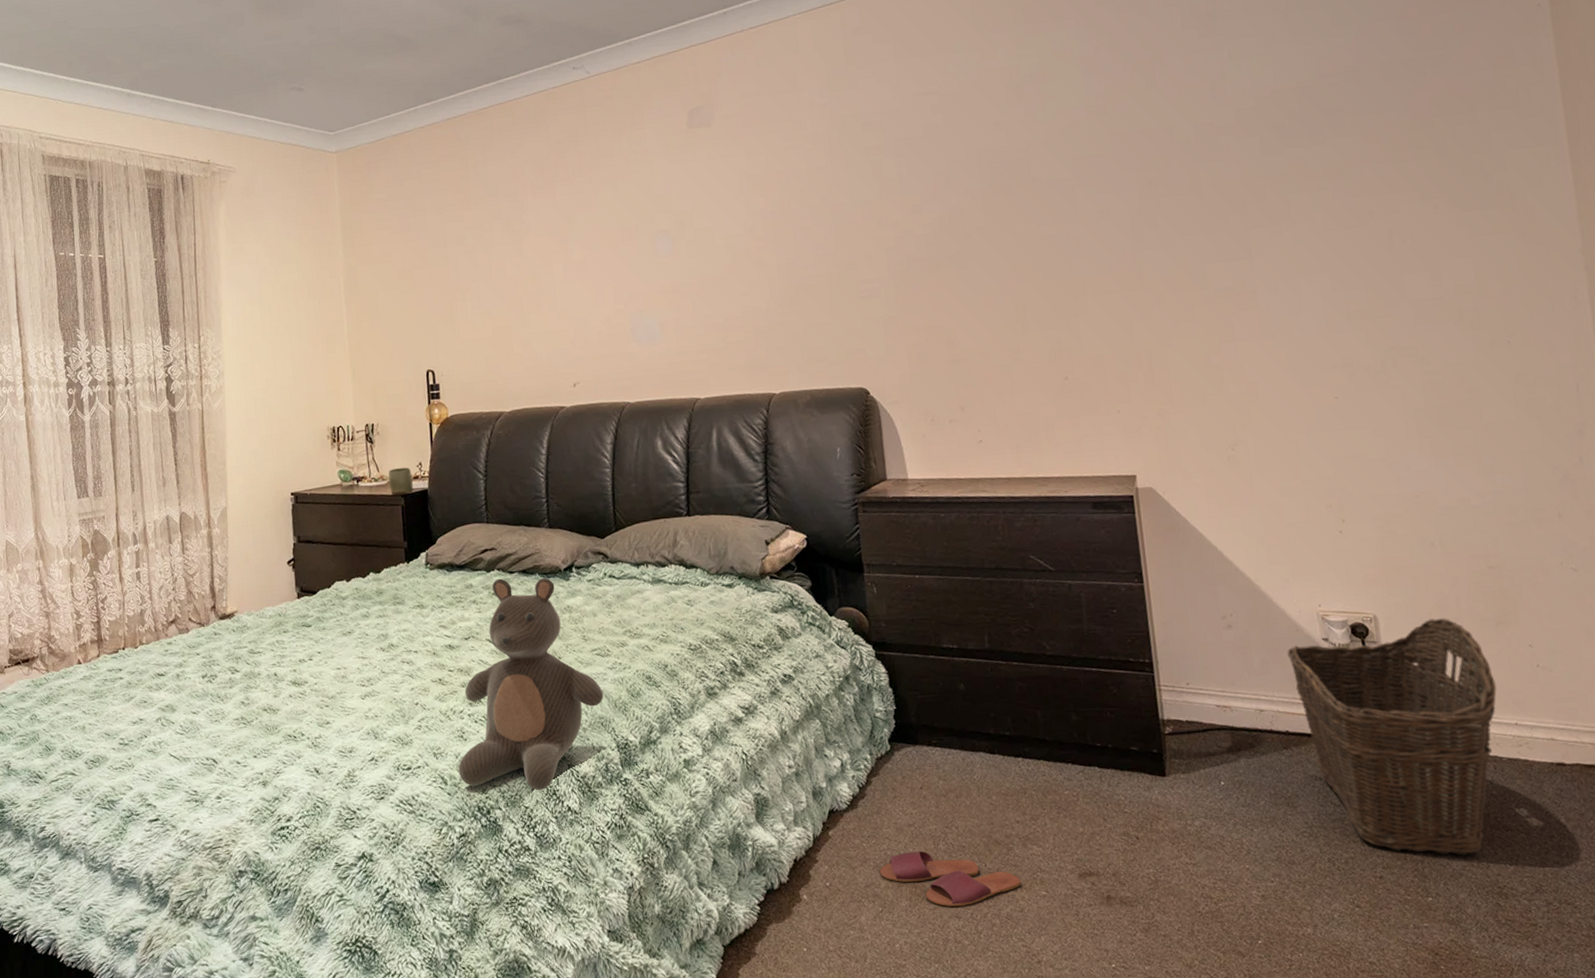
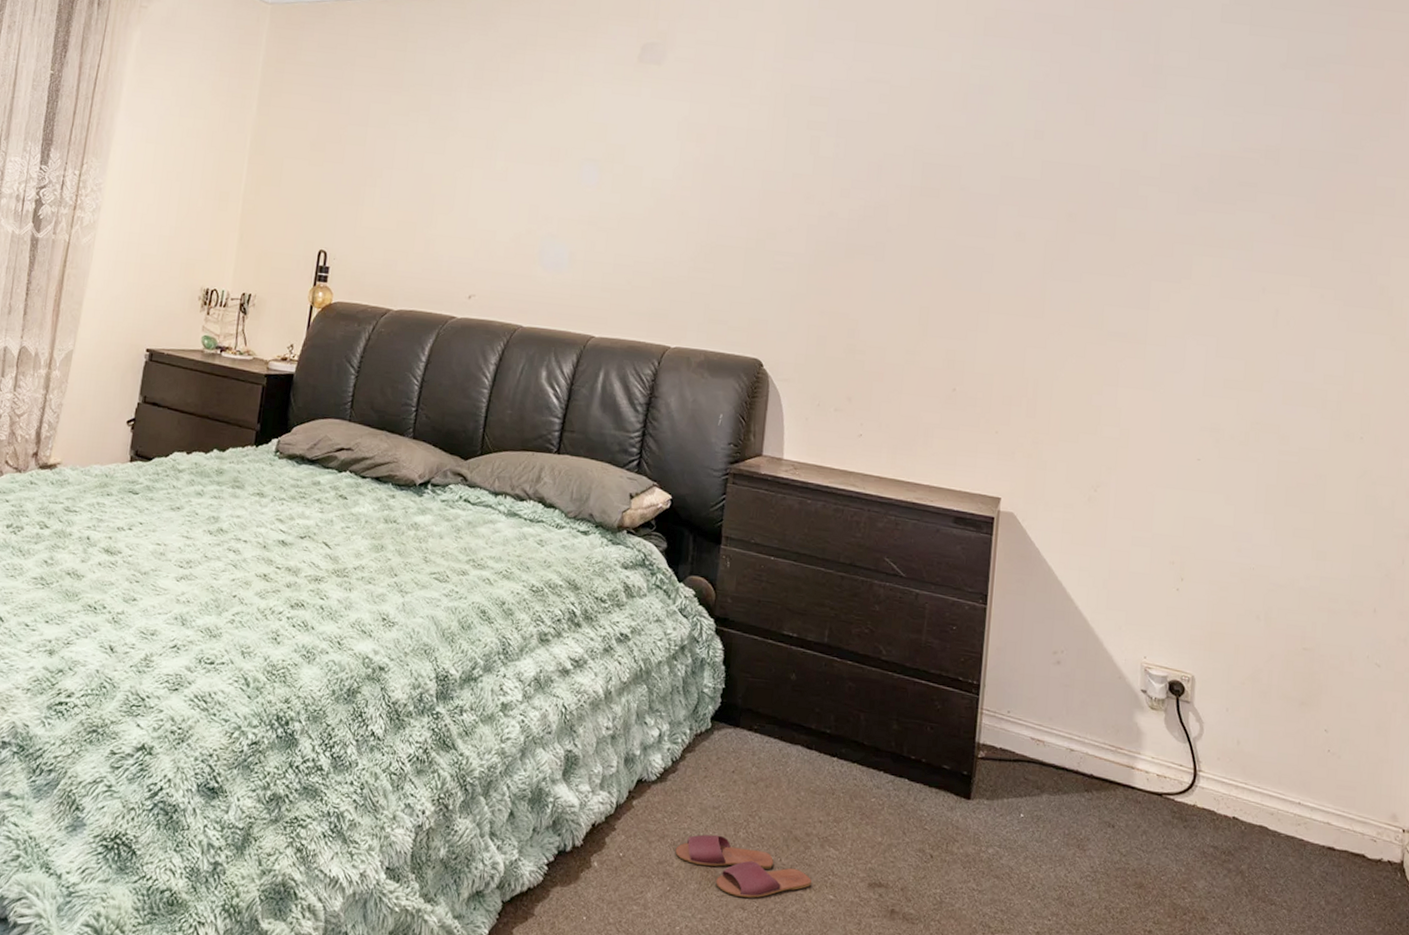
mug: present [388,467,413,496] -> none [253,345,281,376]
teddy bear: present [458,577,604,791] -> none [264,481,434,710]
wicker basket: present [1287,618,1497,856] -> none [1106,688,1289,923]

